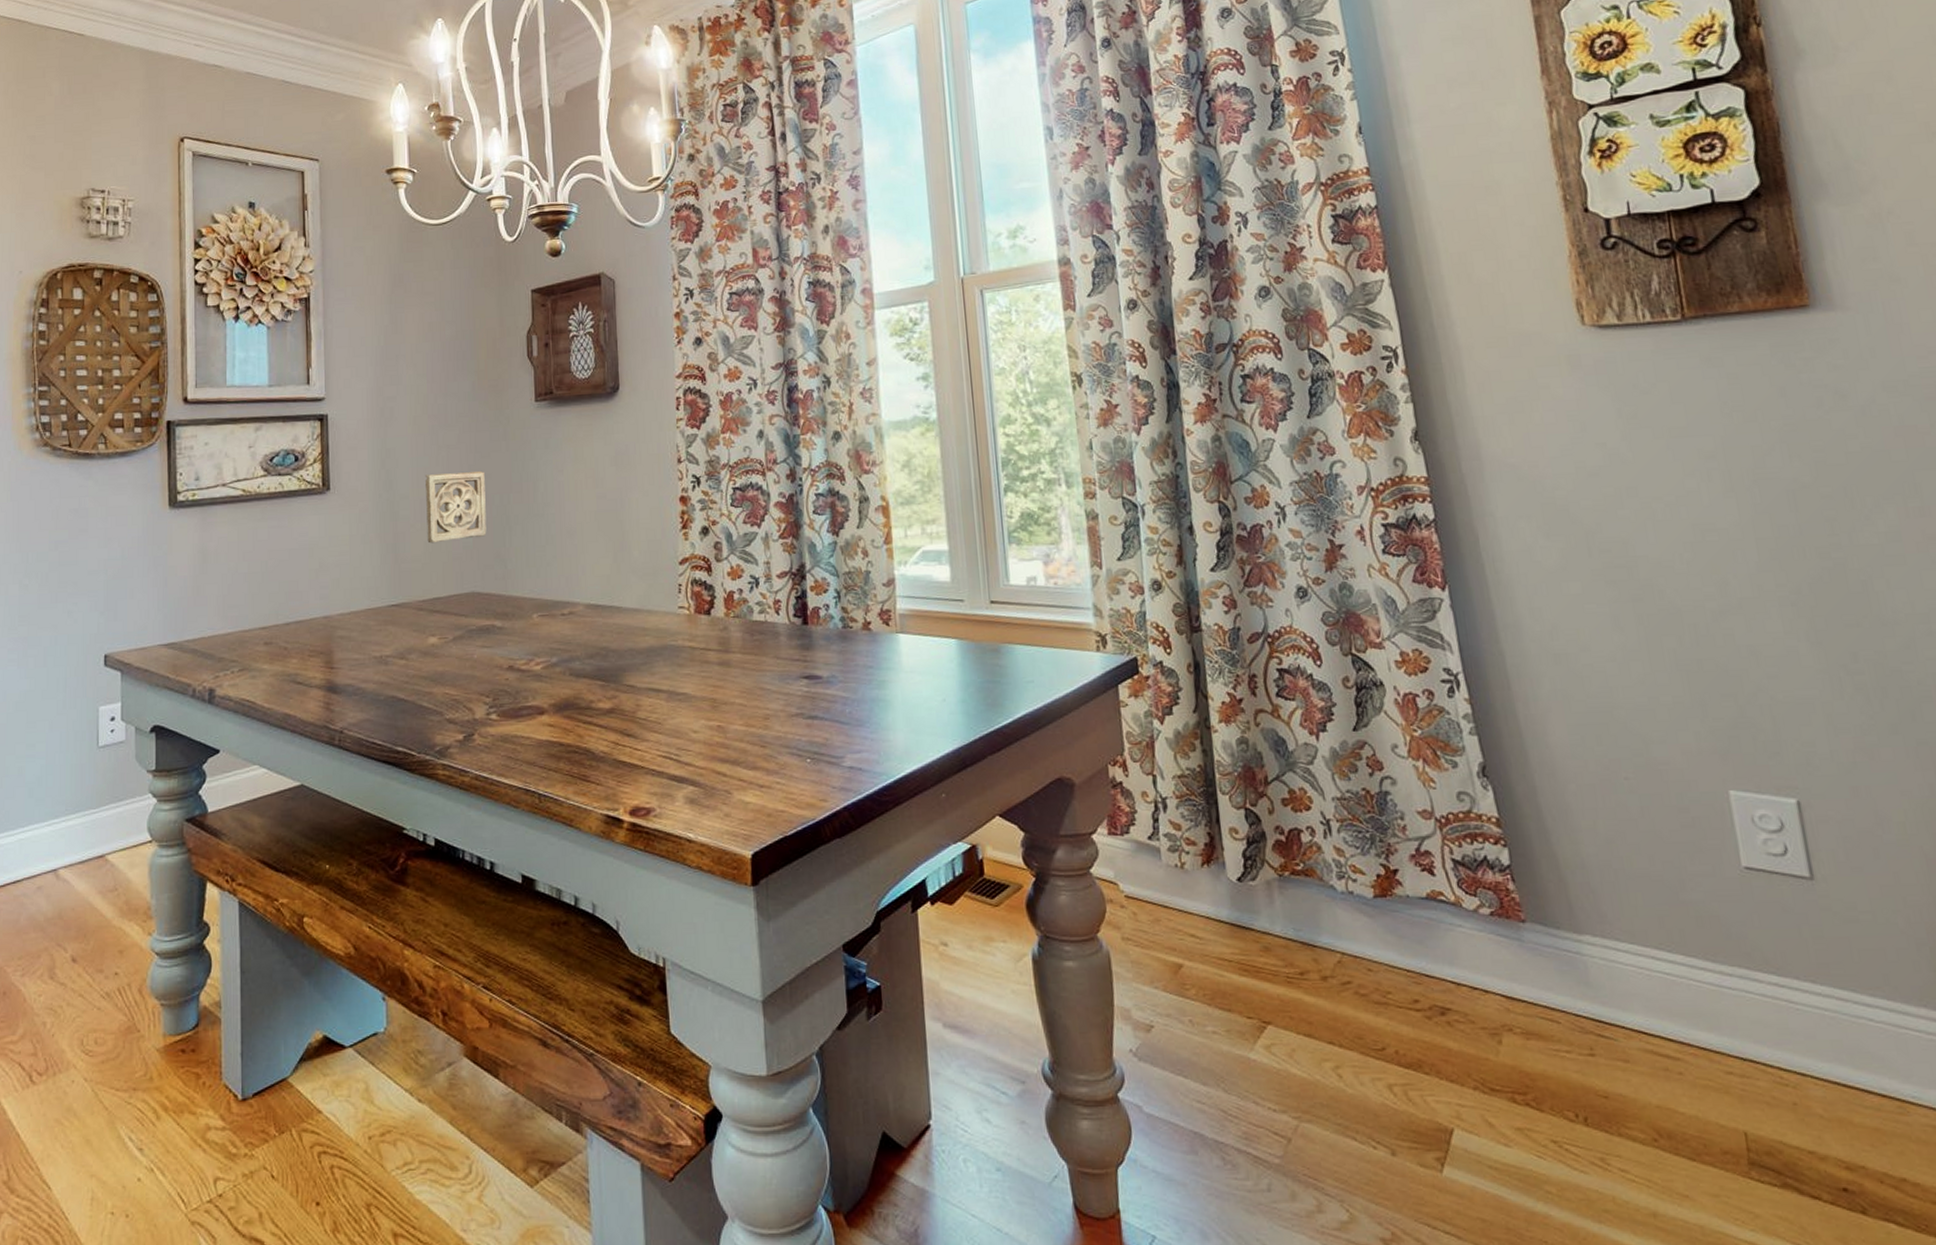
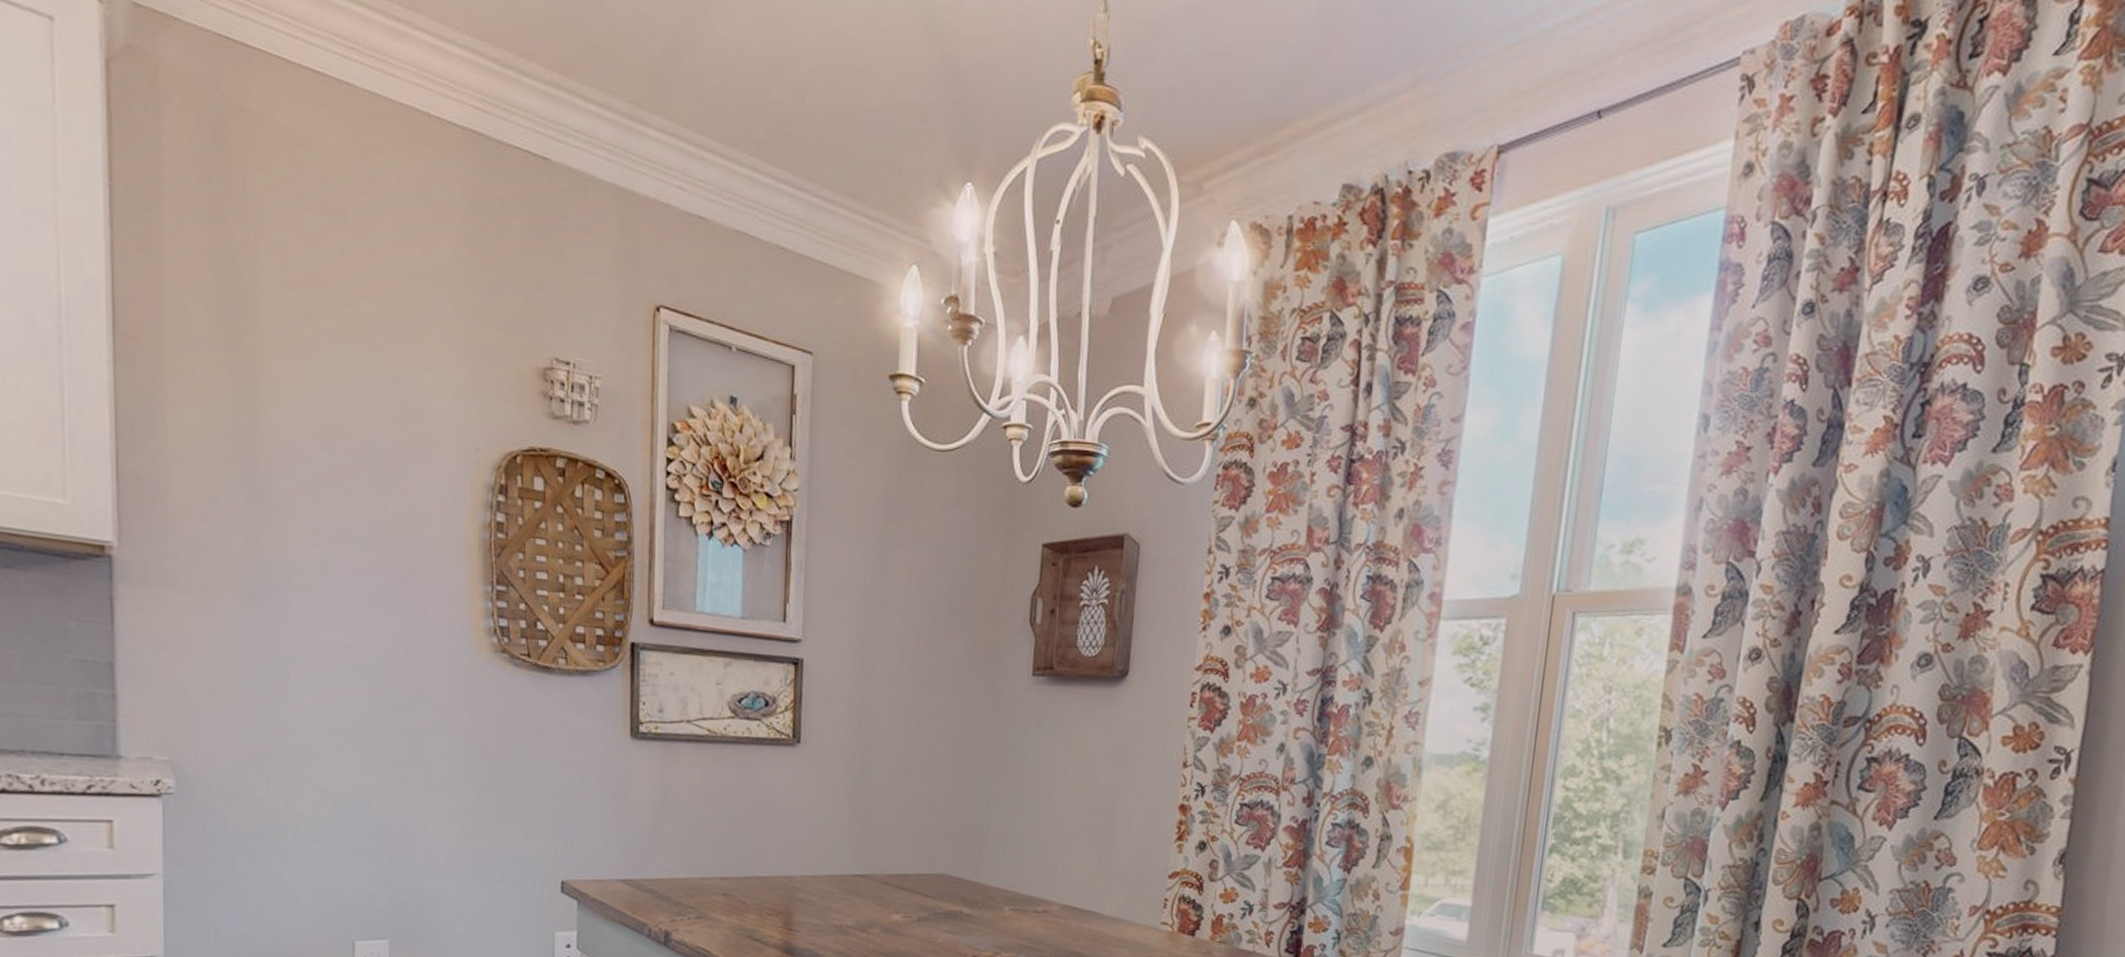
wall ornament: present [425,470,487,544] -> none [900,741,968,817]

